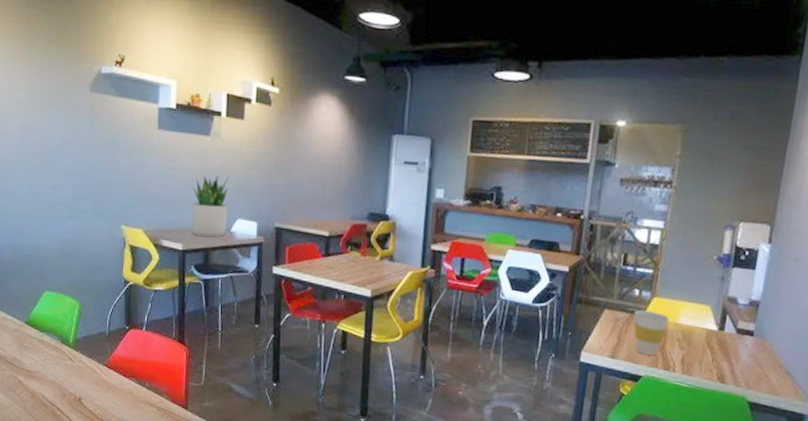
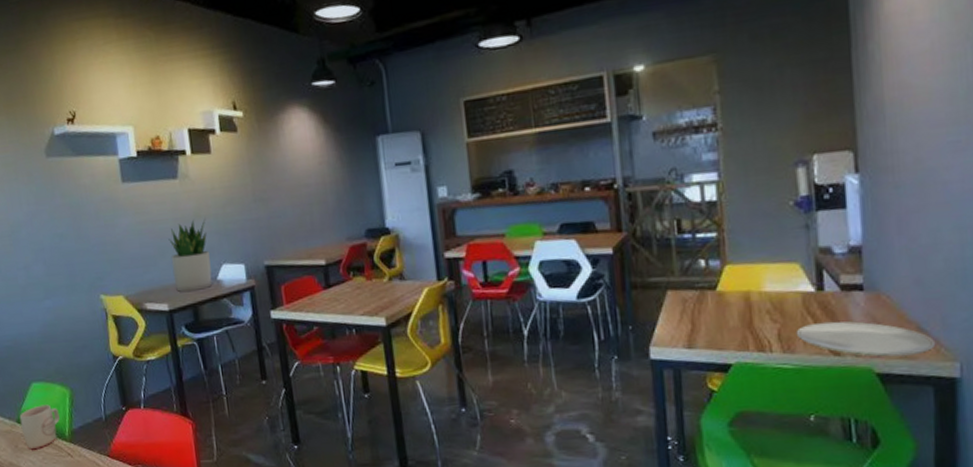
mug: none [28,311,66,350] -> present [19,404,60,450]
cup: present [633,310,669,356] -> none [704,282,751,338]
plate: none [695,355,797,393] -> present [796,321,936,357]

